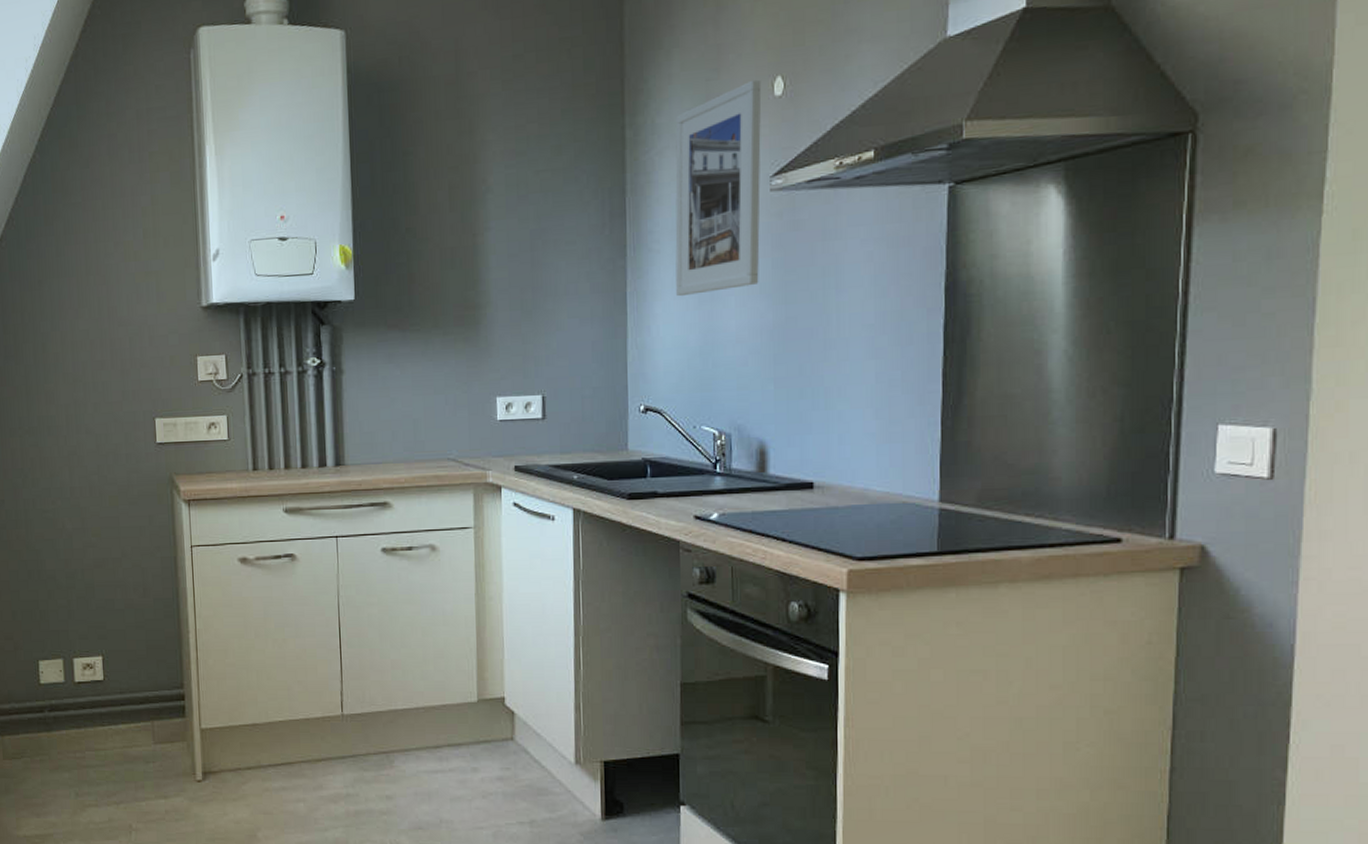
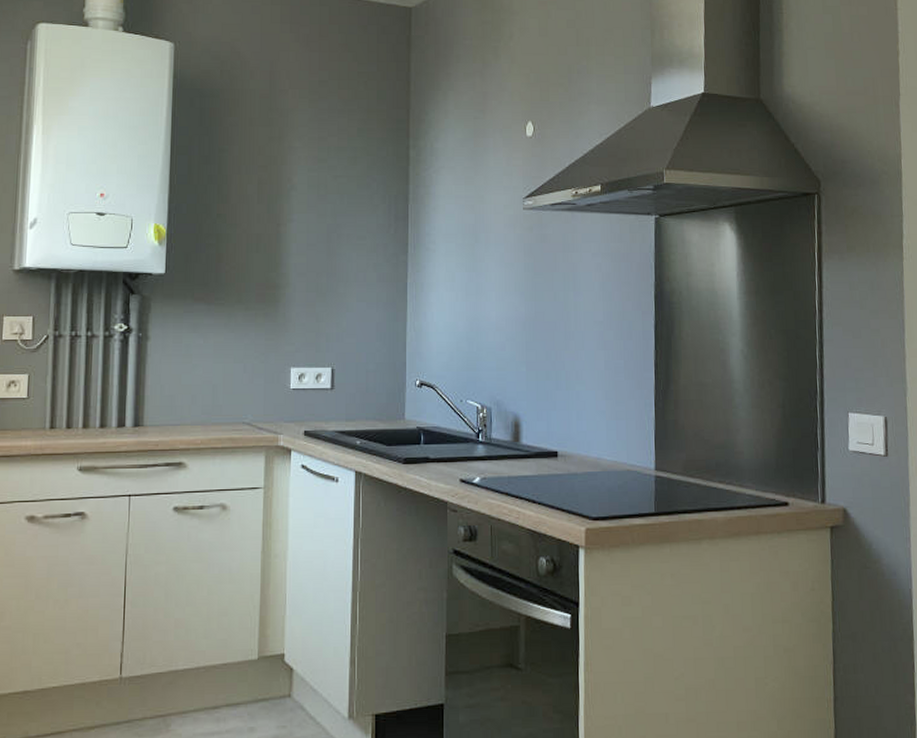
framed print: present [675,79,762,297] -> none [447,122,517,290]

